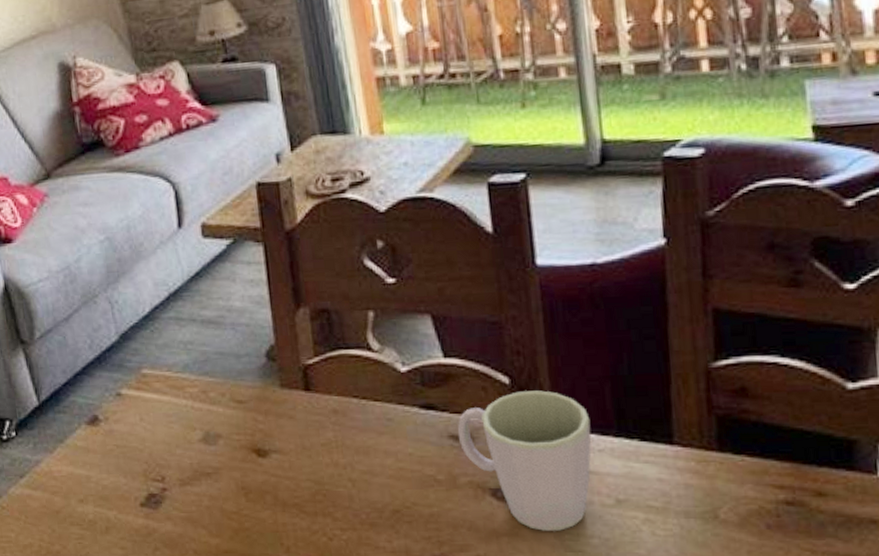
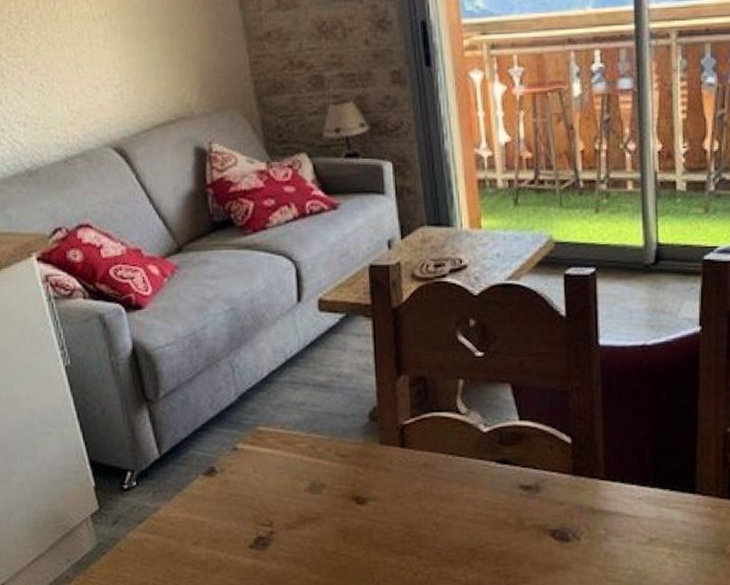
mug: present [457,390,591,531] -> none [526,449,633,565]

